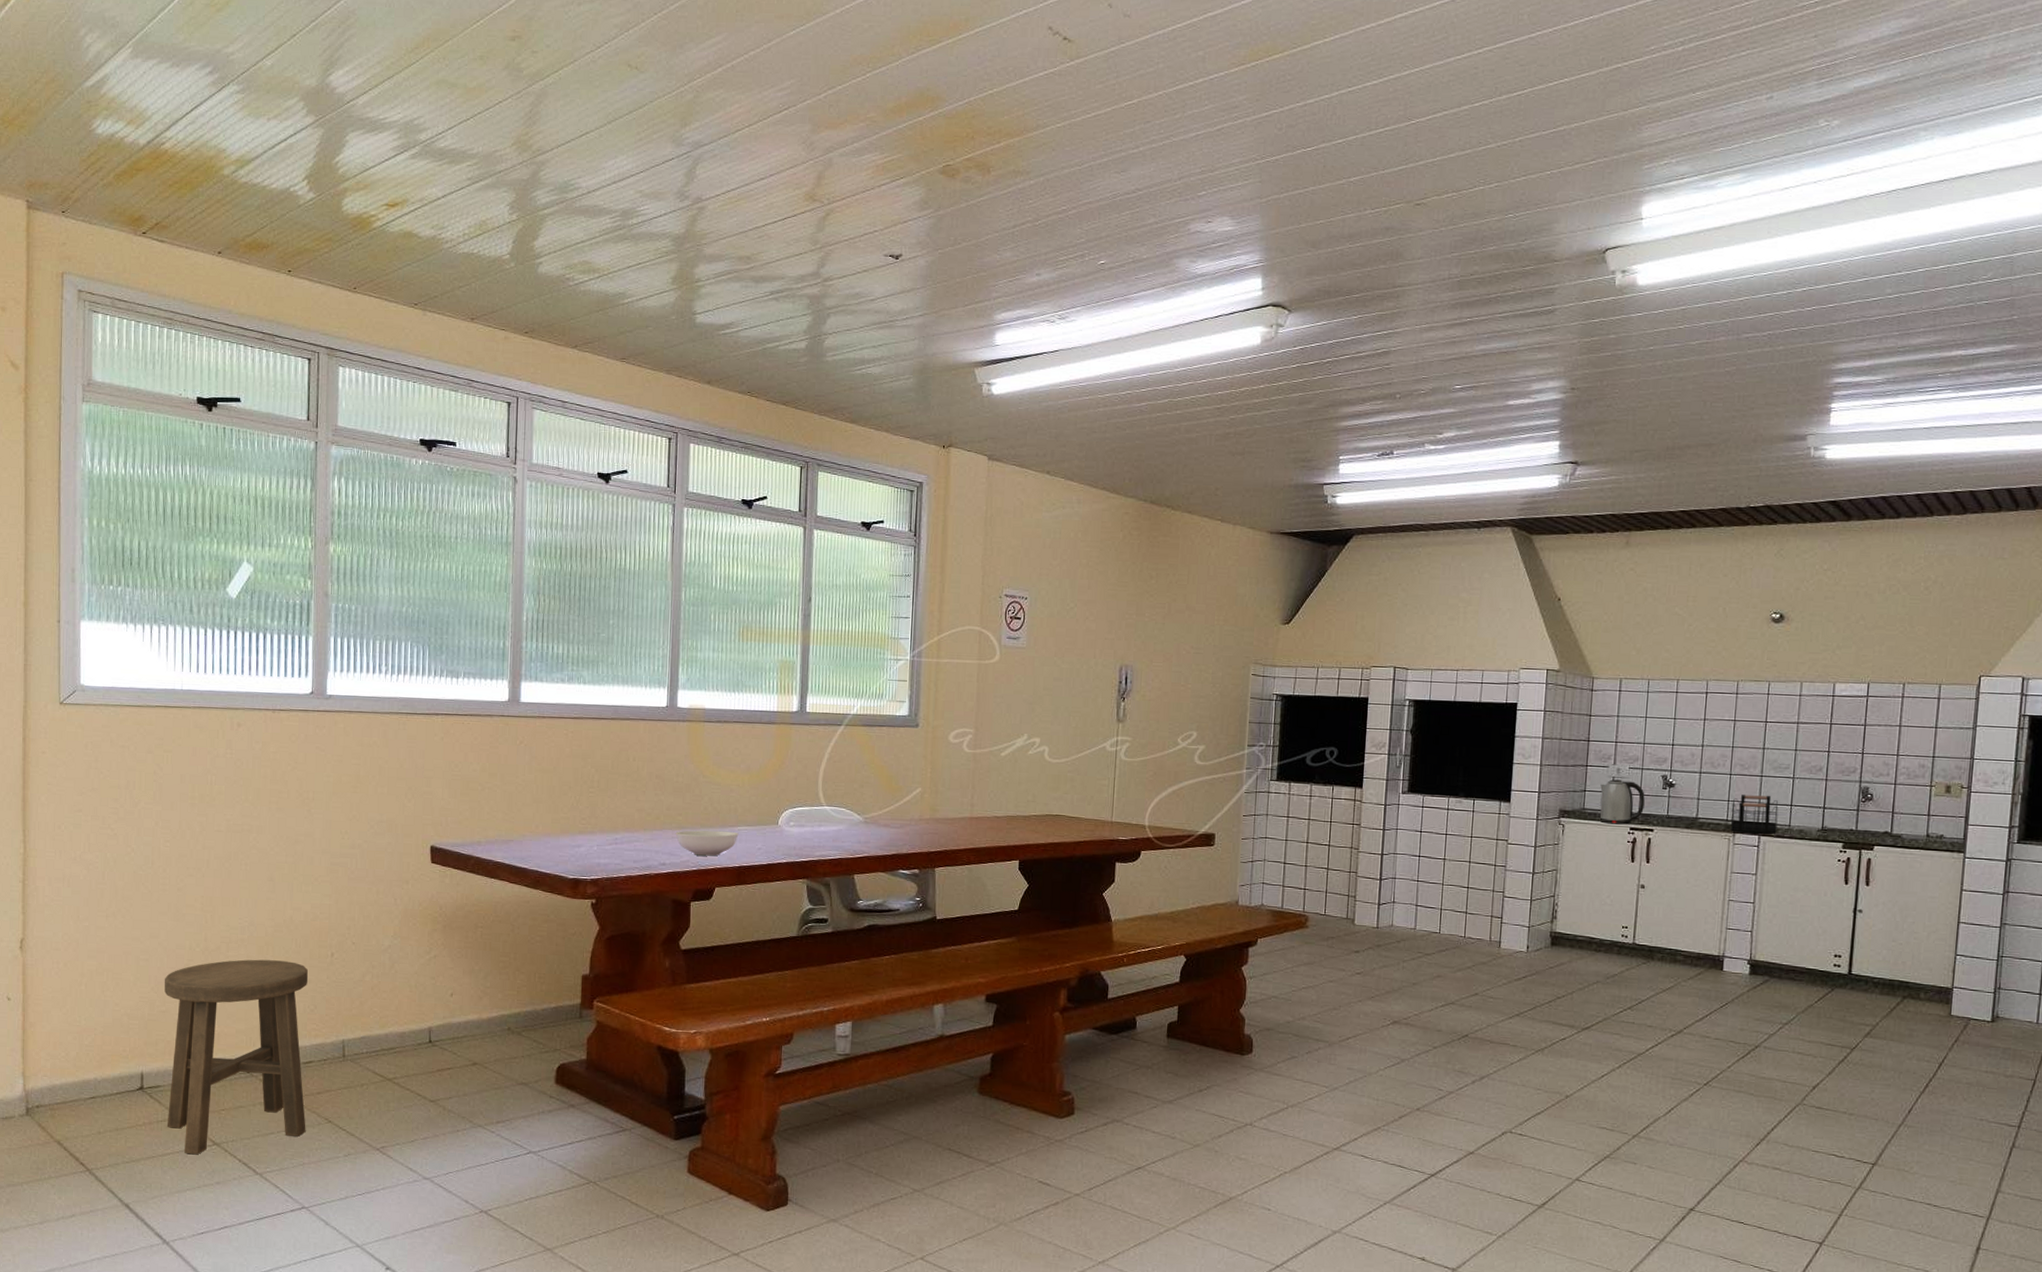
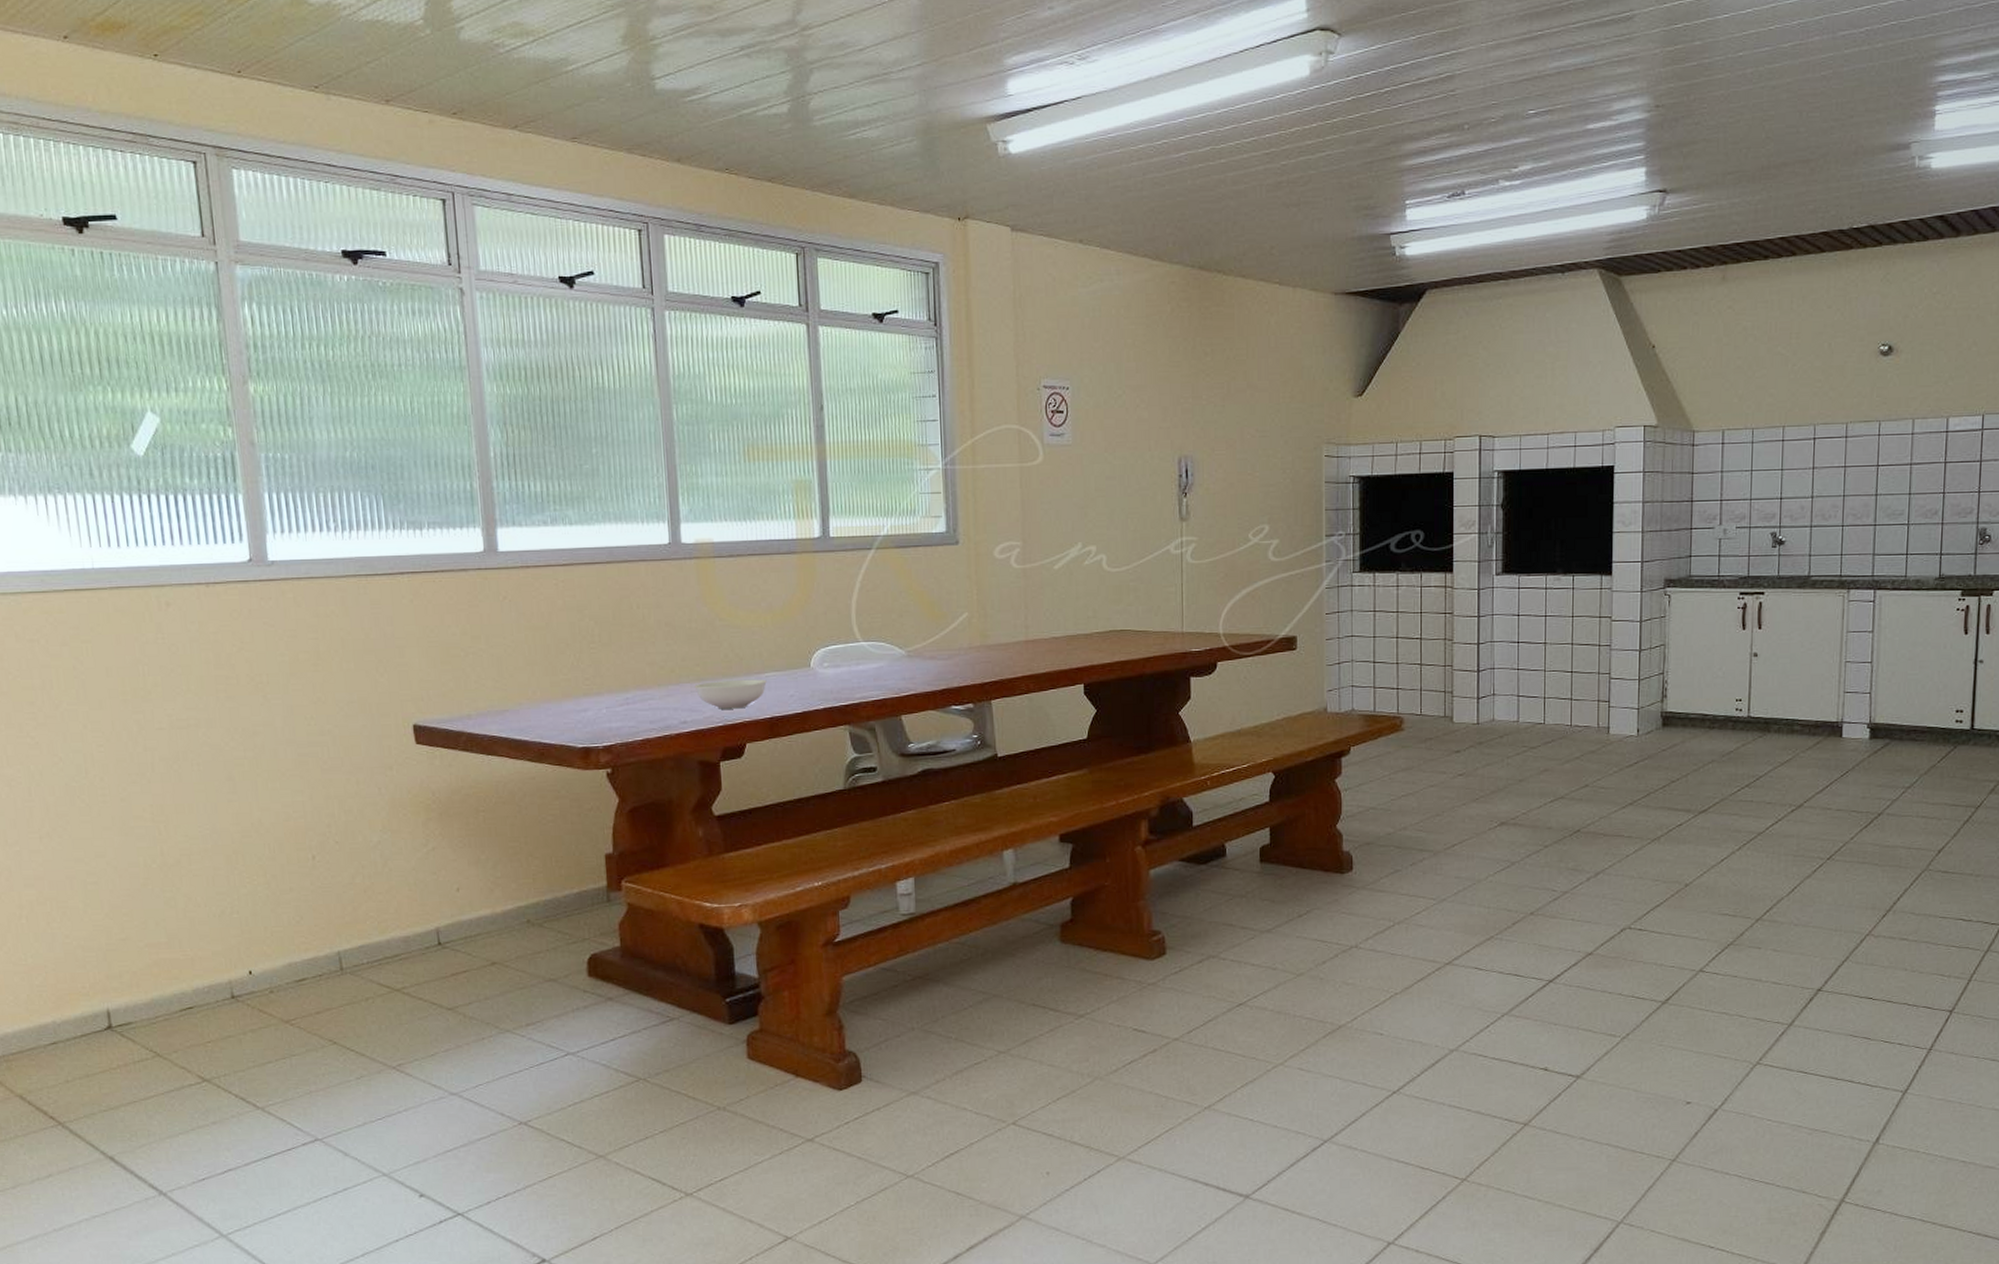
stool: present [165,959,309,1155] -> none [120,869,309,1095]
kettle: present [1599,779,1645,825] -> none [1706,541,1754,590]
dish rack: present [1730,795,1779,834] -> none [1844,545,1894,588]

